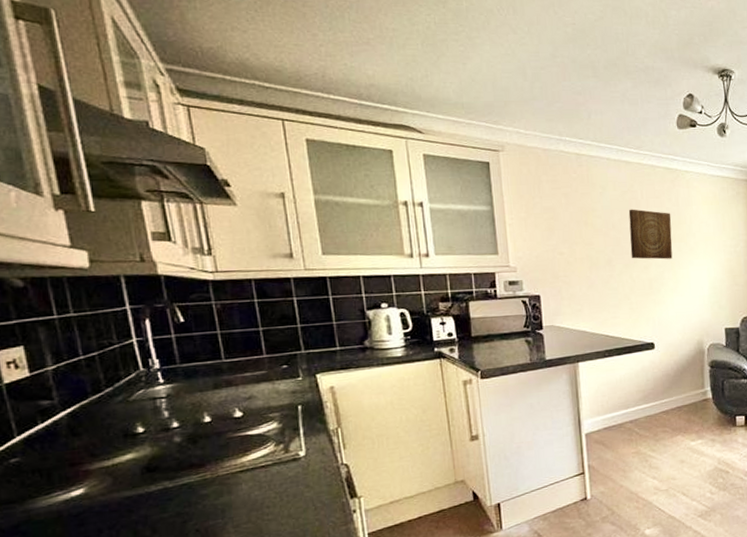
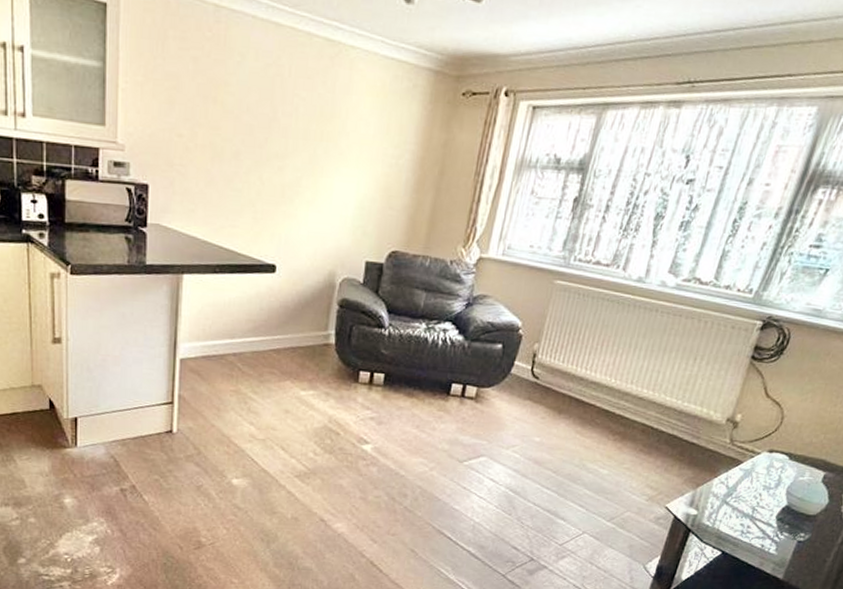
wall art: present [628,209,673,260] -> none [264,88,323,162]

